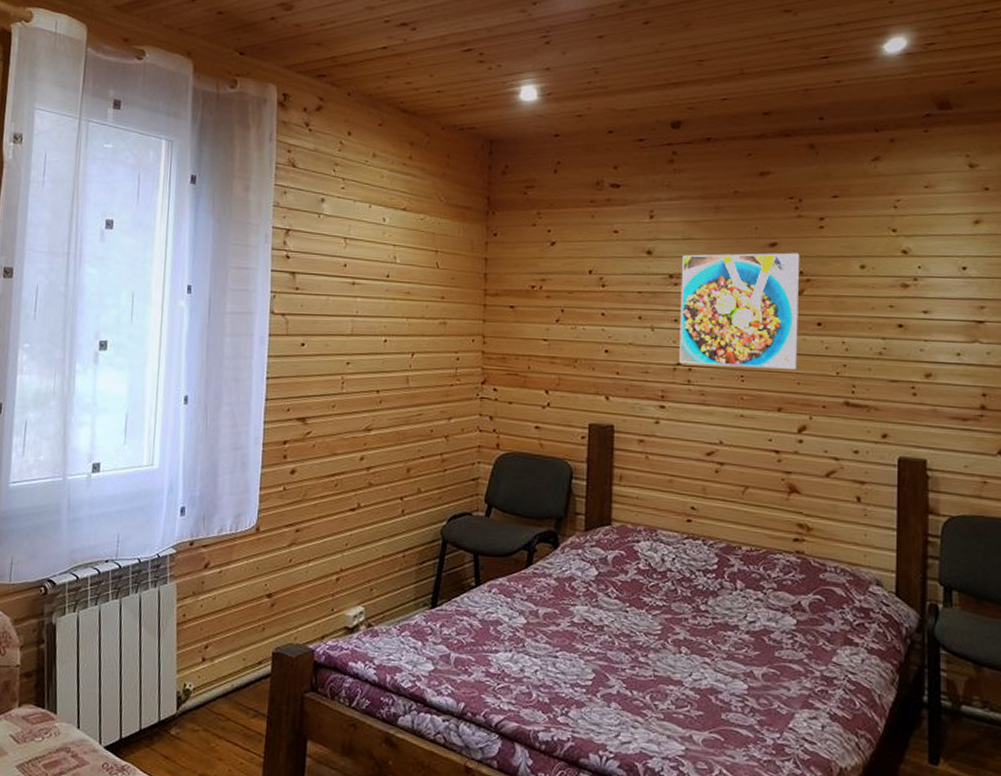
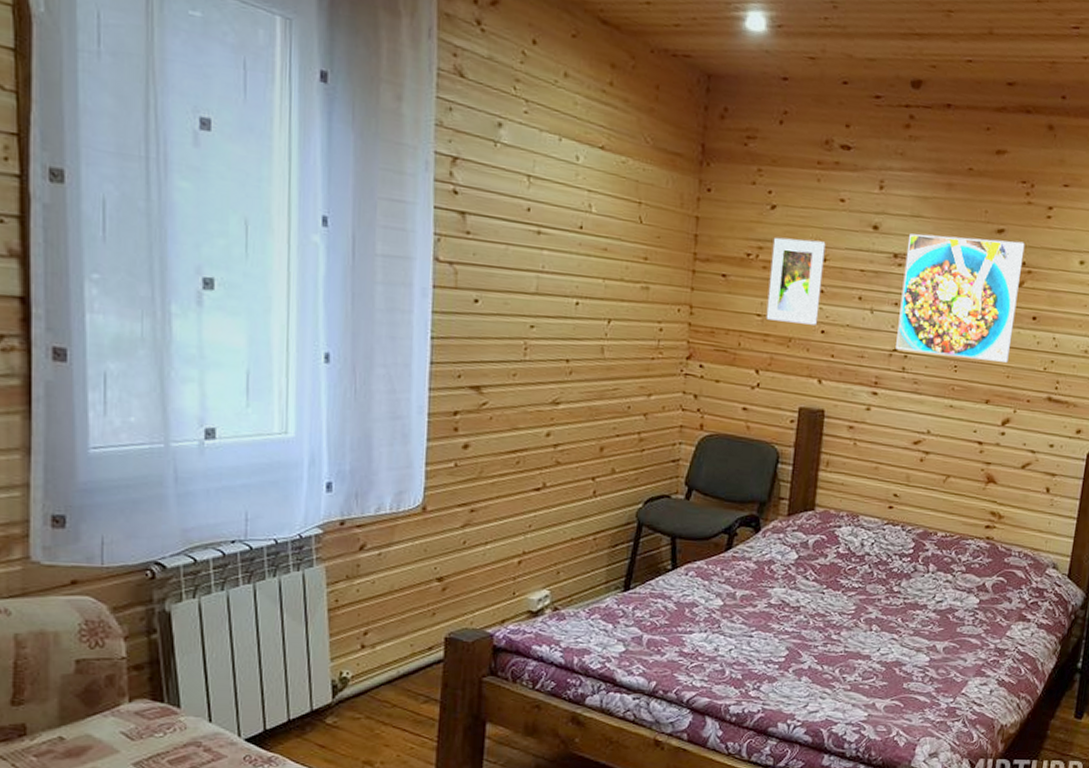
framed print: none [552,269,603,346] -> present [766,237,826,325]

